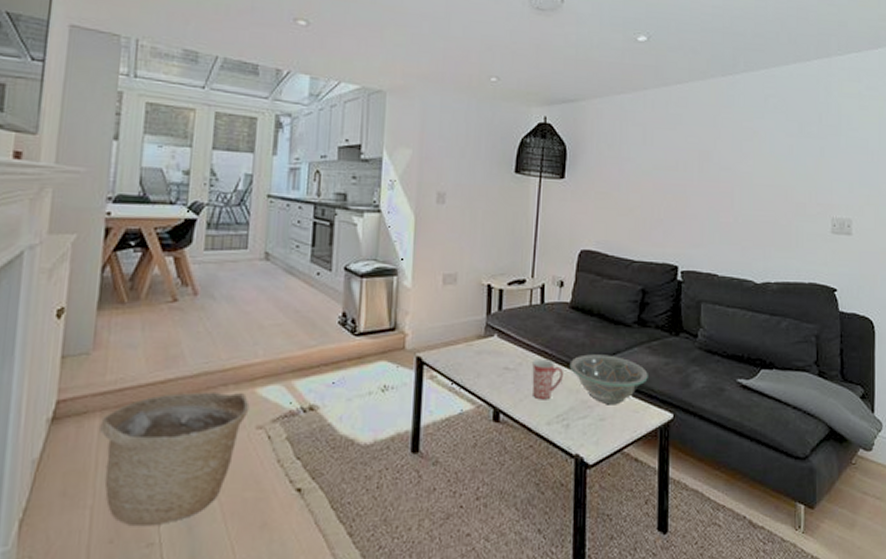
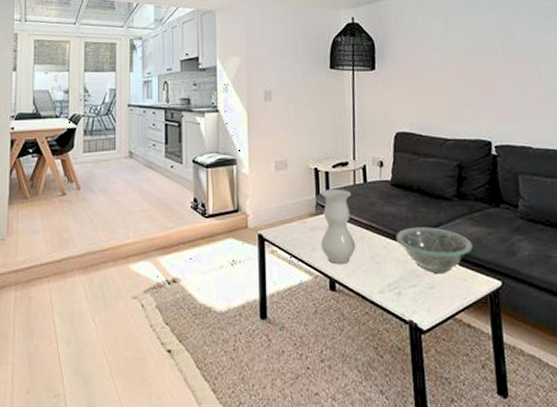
basket: present [99,391,250,527] -> none [15,268,125,380]
vase: none [487,310,527,393] -> present [320,190,356,265]
mug: present [532,358,563,400] -> none [361,232,391,270]

